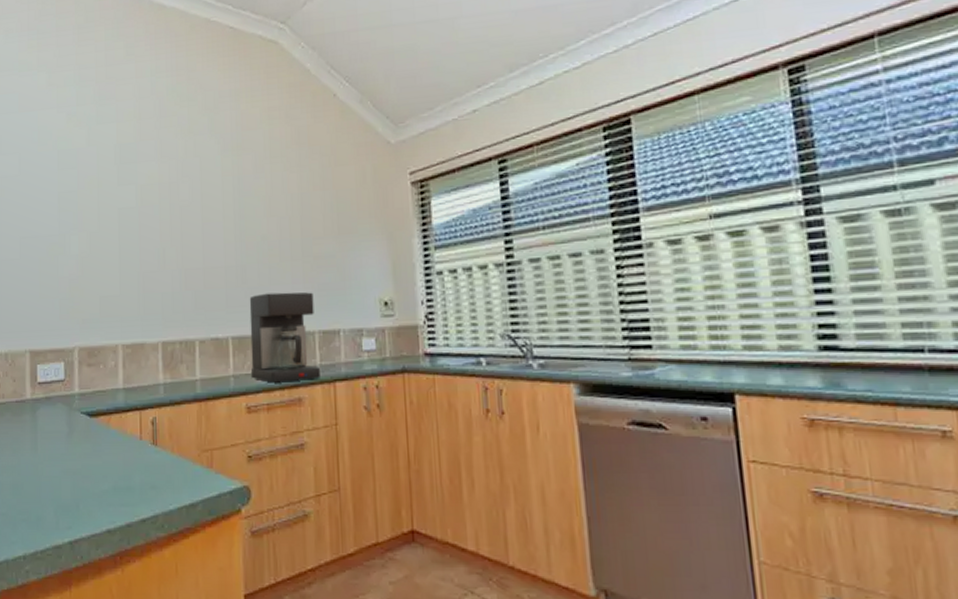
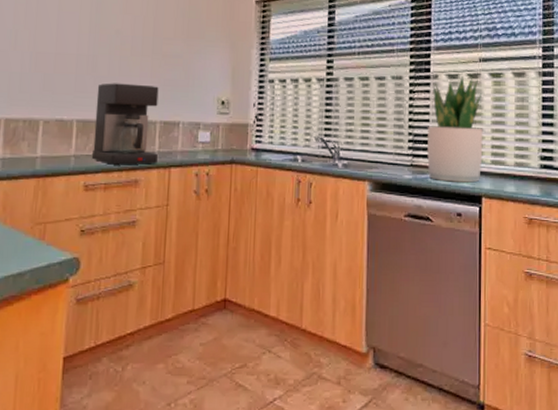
planter: none [646,239,730,378] -> present [426,75,483,183]

